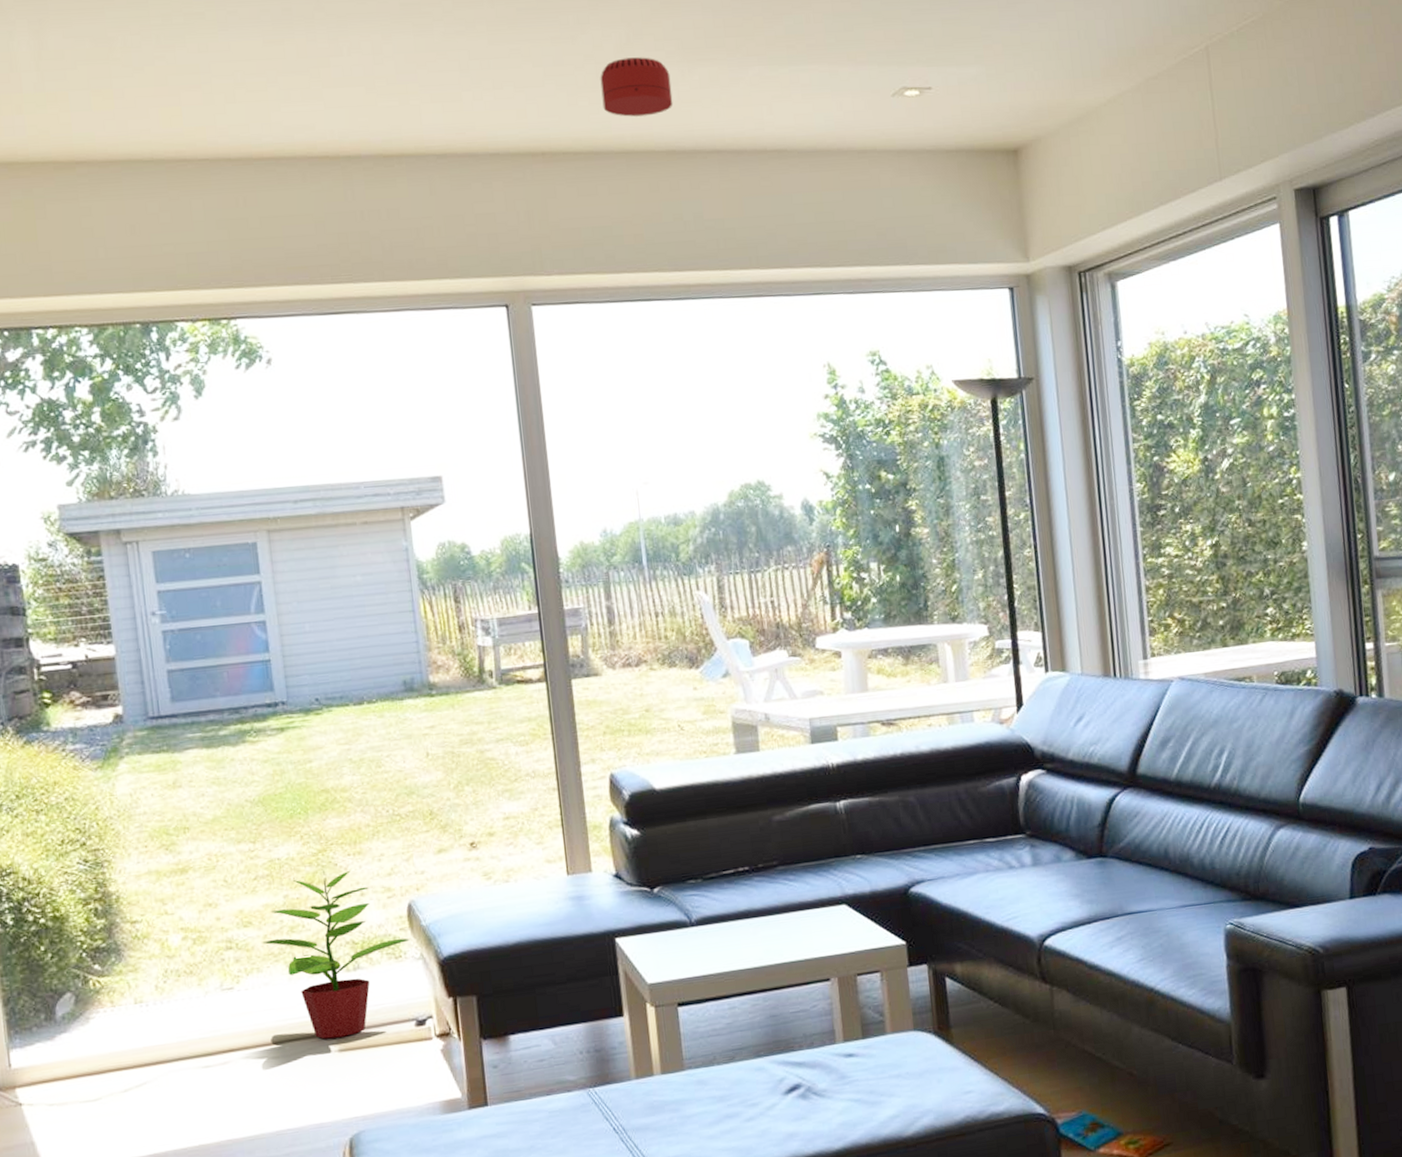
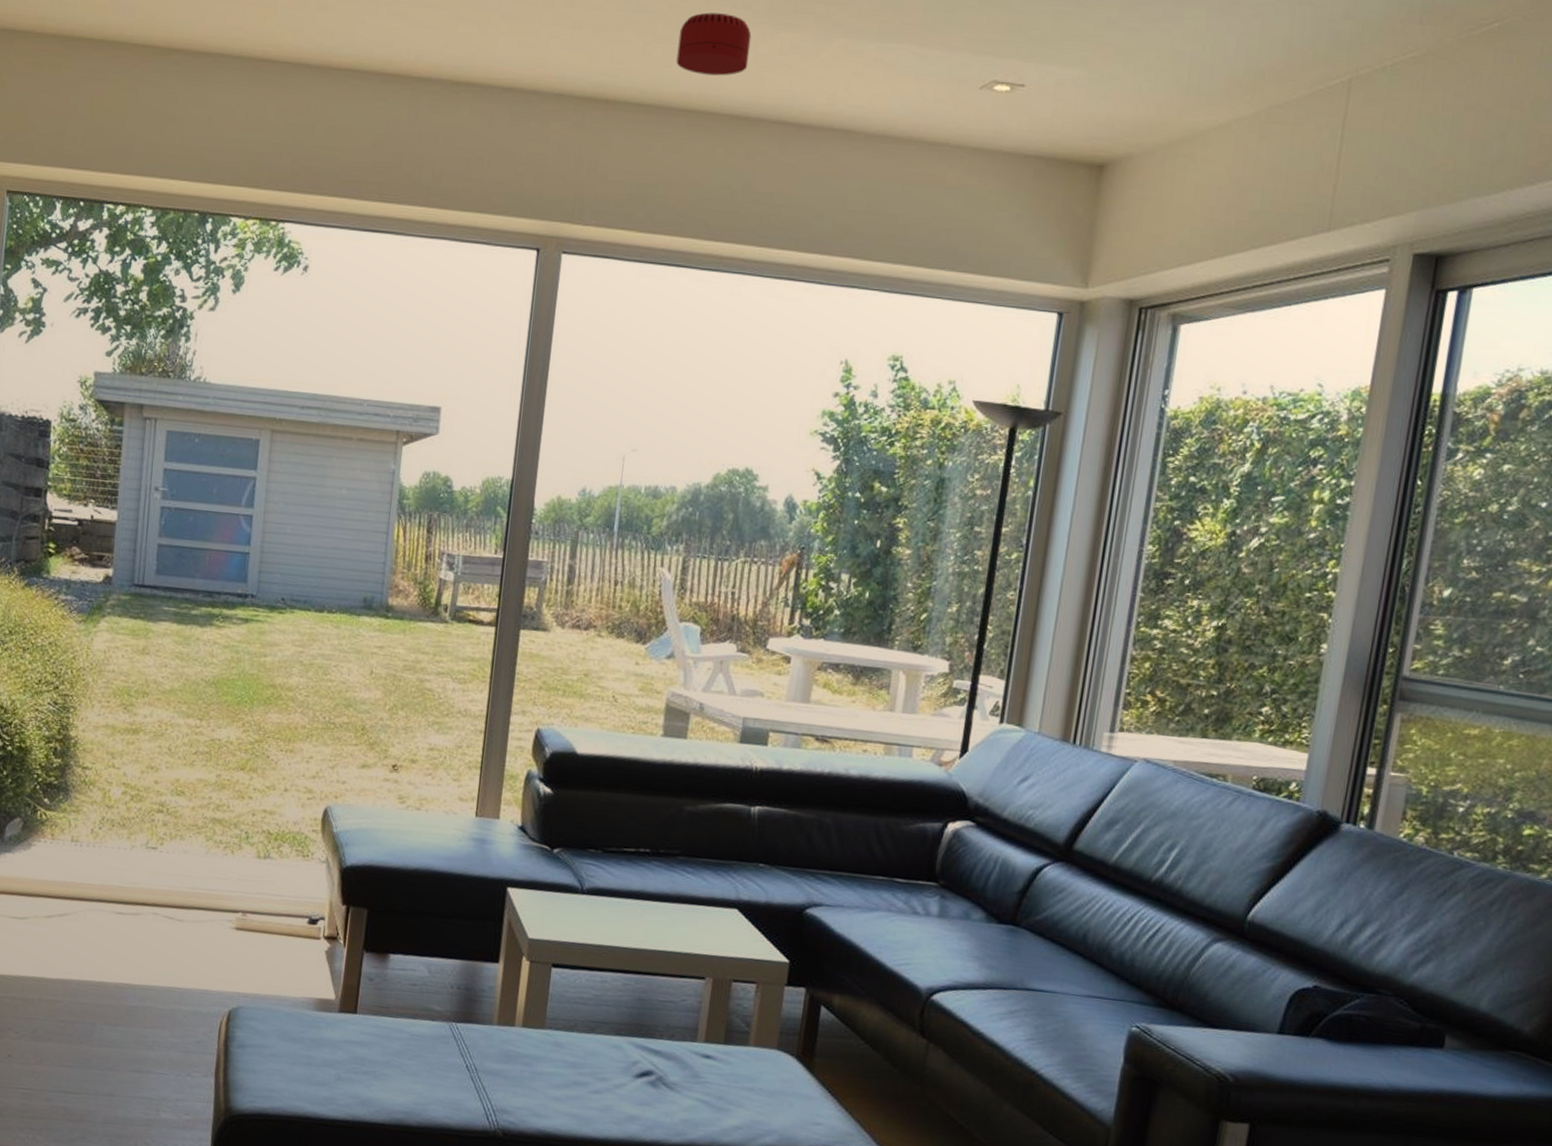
potted plant: present [262,869,410,1039] -> none [190,758,319,917]

